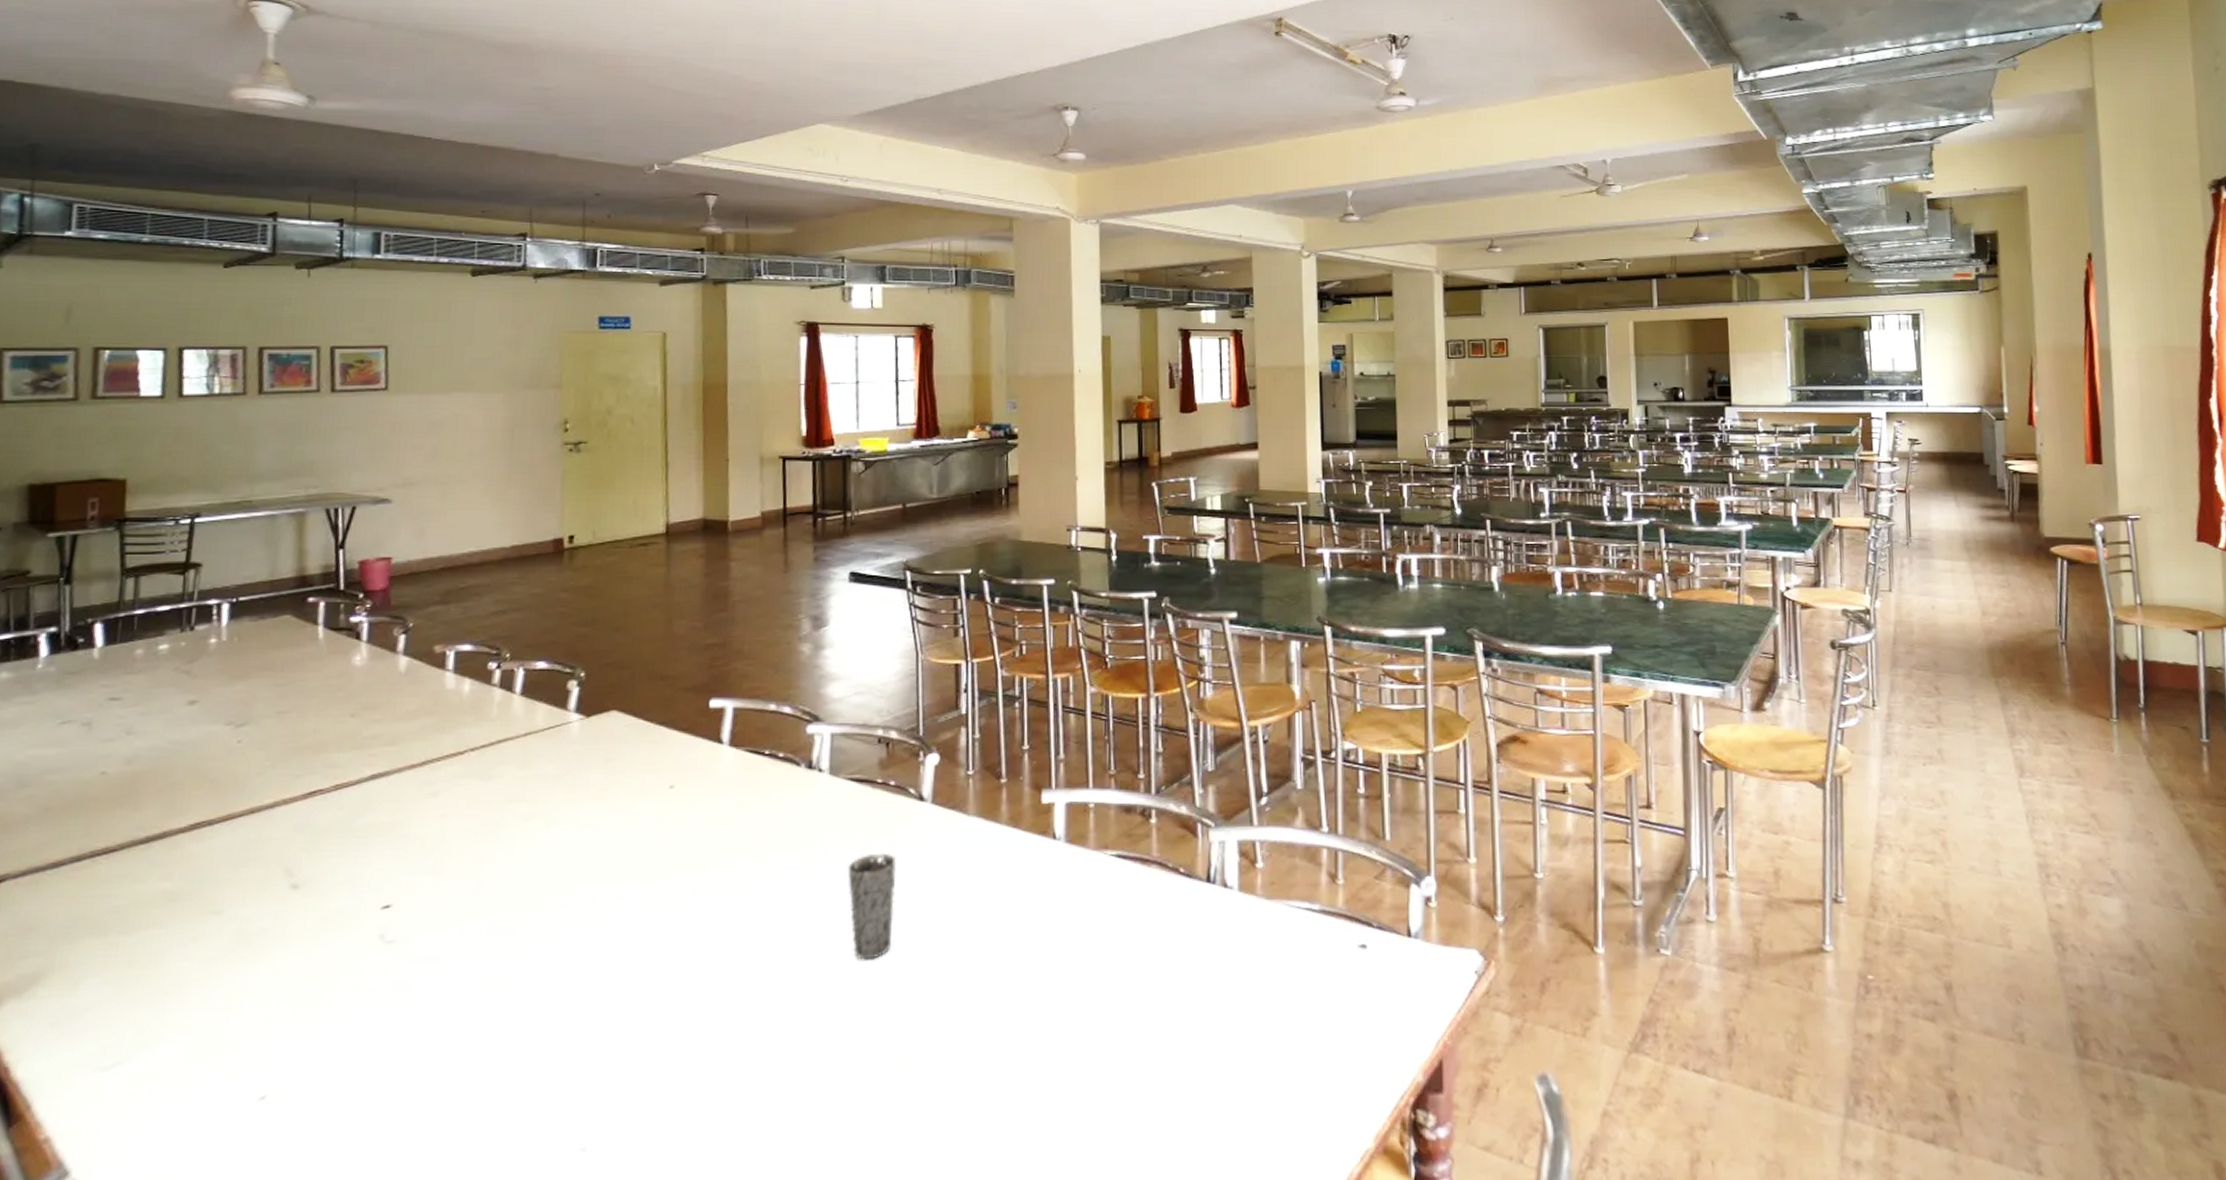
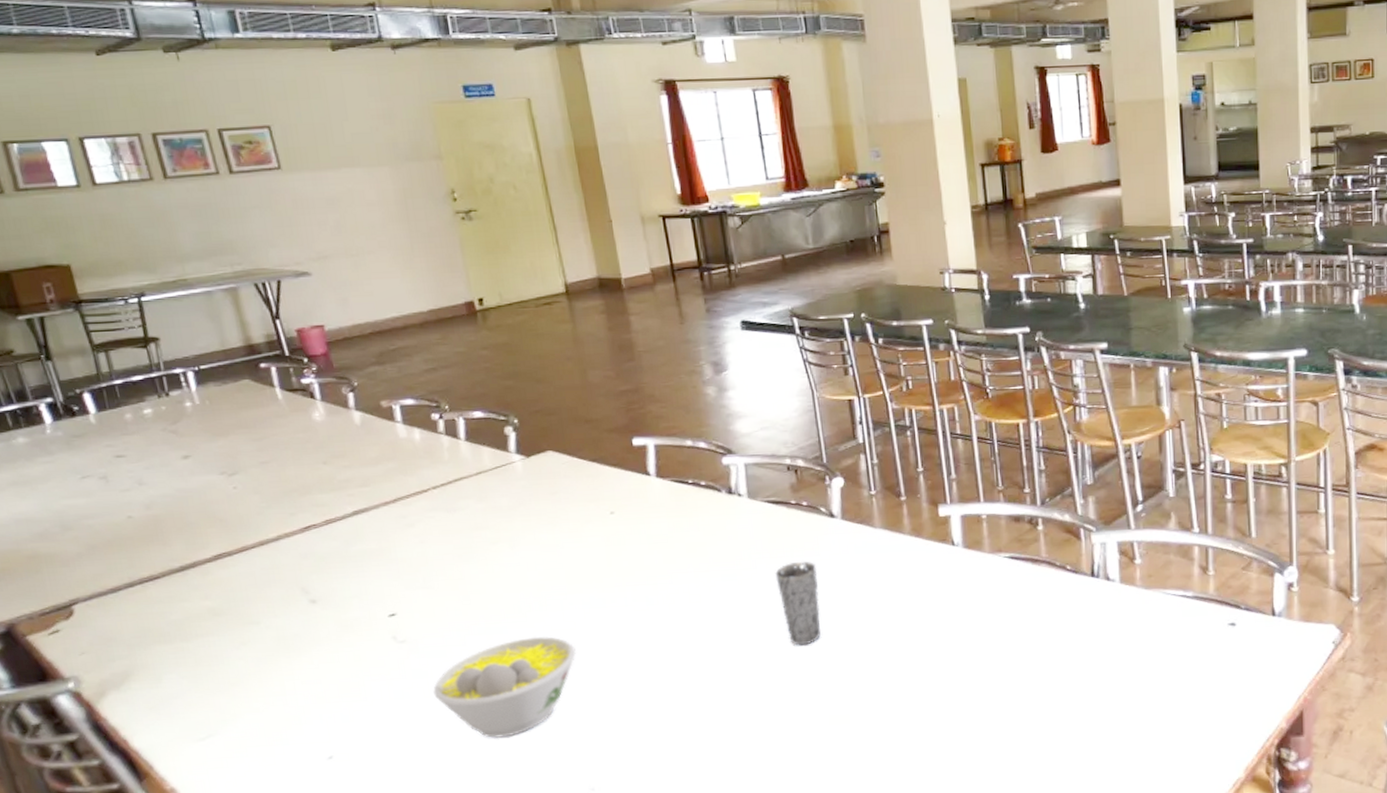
bowl: none [412,939,598,1075] -> present [433,636,576,738]

